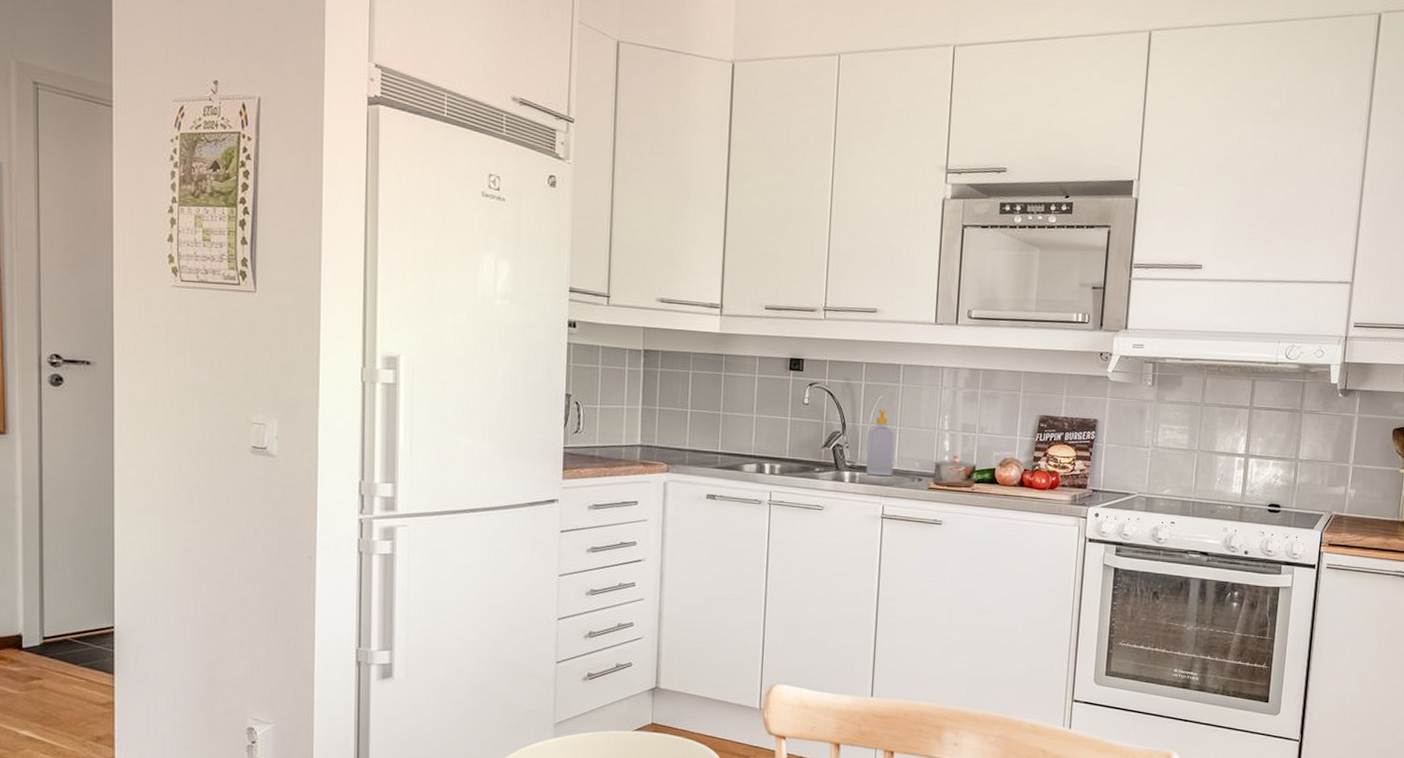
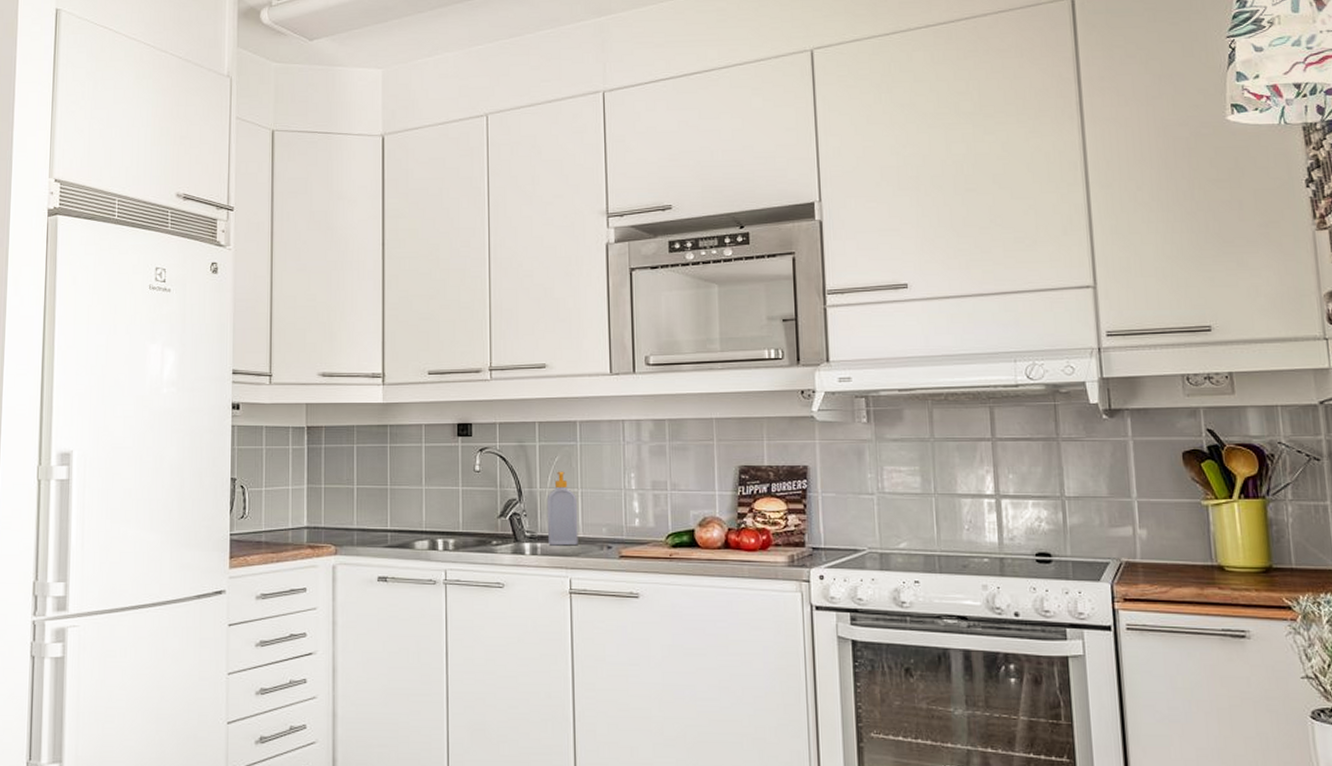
cooking pot: present [933,454,977,488] -> none [623,516,673,553]

